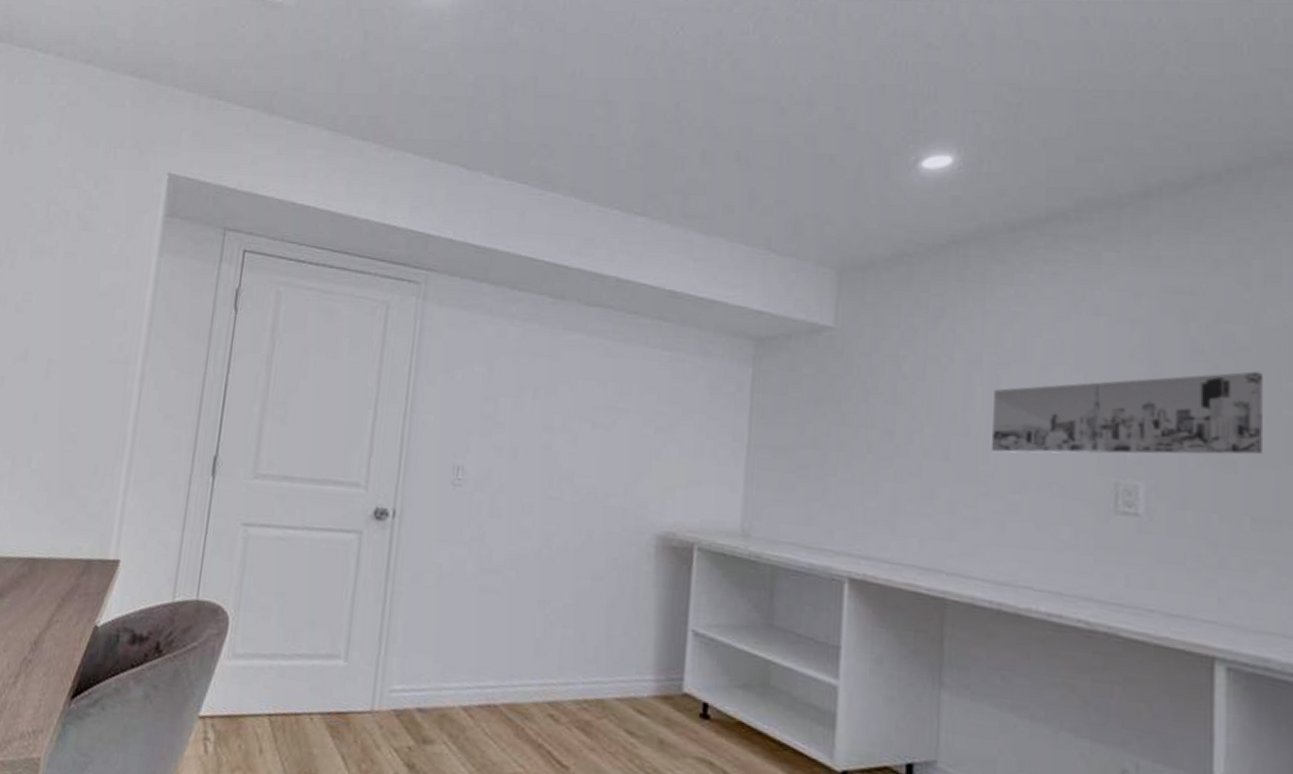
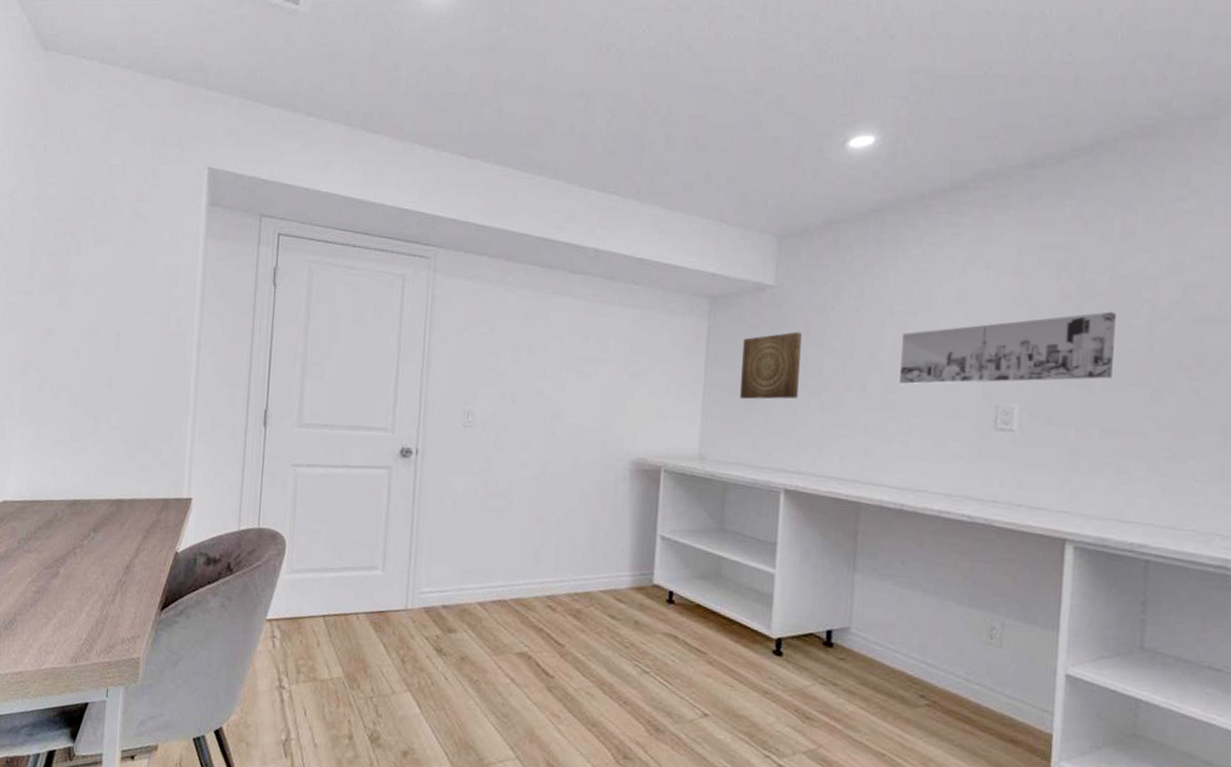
wall art: none [792,383,868,466] -> present [740,331,802,400]

